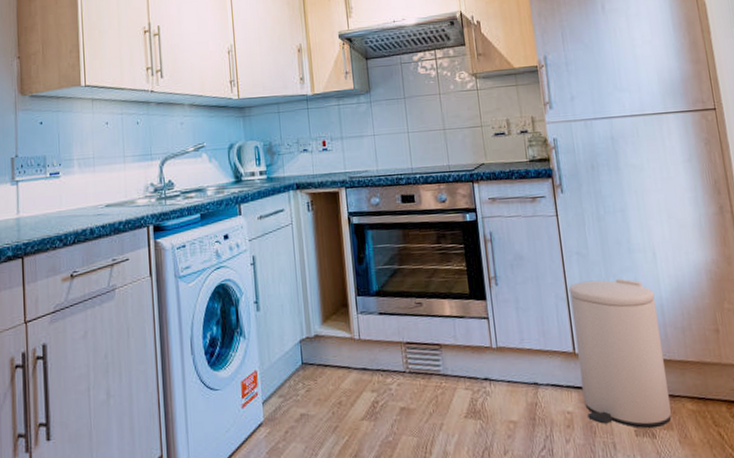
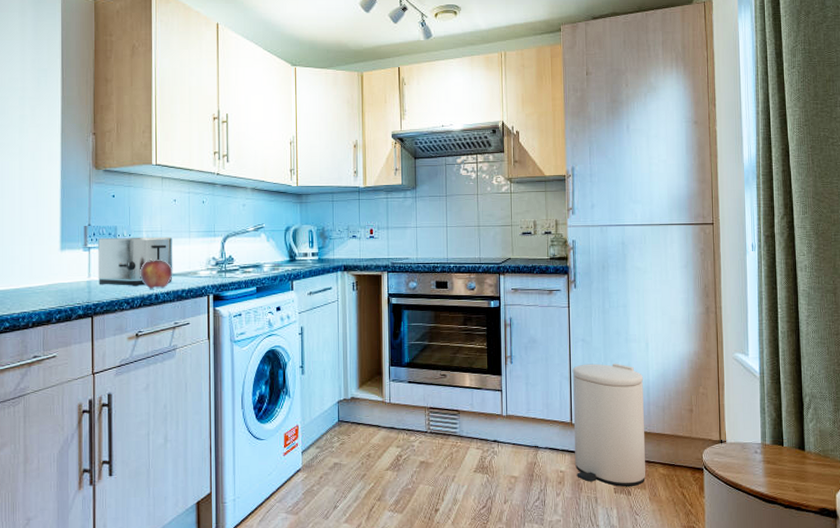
toaster: none [25,163,109,222] -> present [97,236,173,287]
fruit: none [72,189,108,223] -> present [140,259,173,289]

